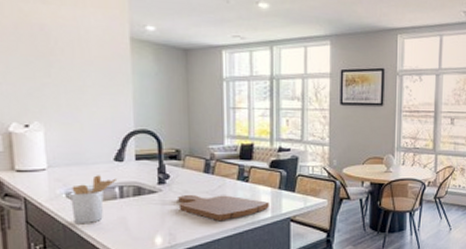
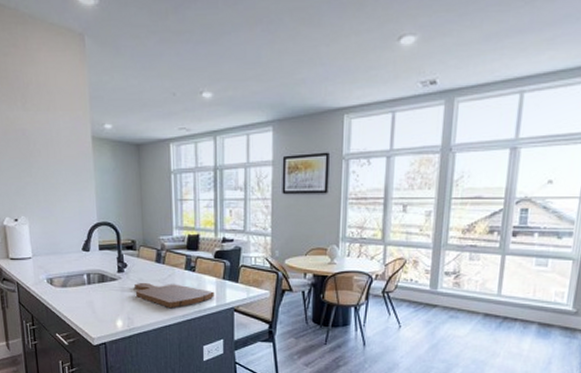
utensil holder: present [70,175,116,225] -> none [50,263,85,307]

